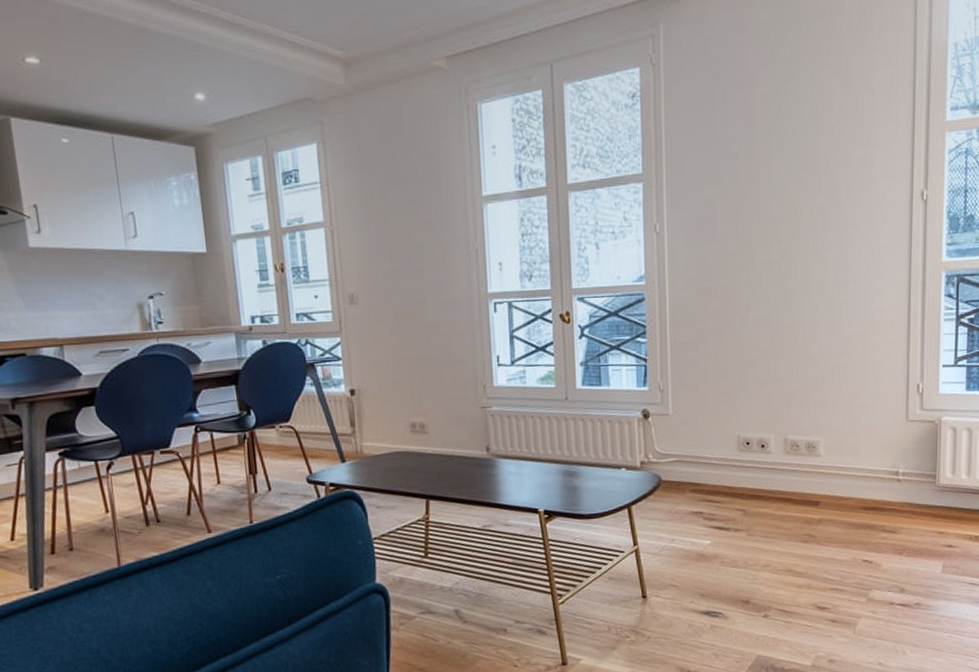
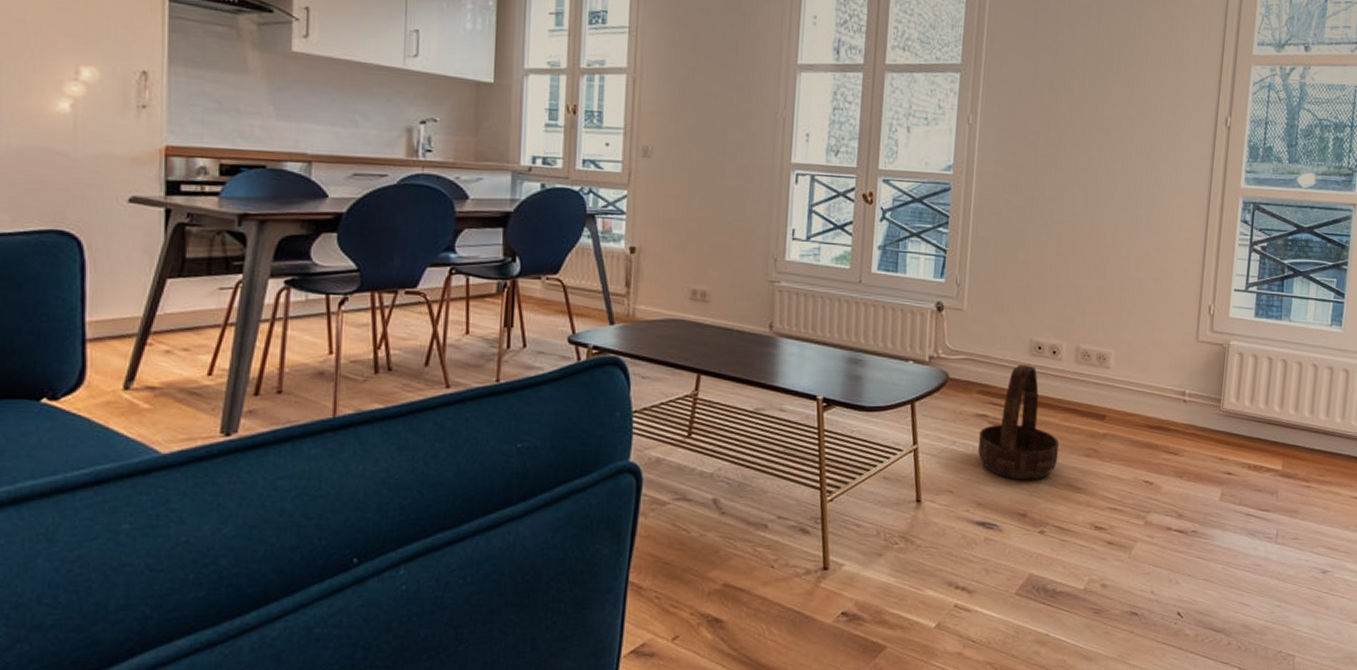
basket: none [695,461,776,570] -> present [978,365,1060,480]

